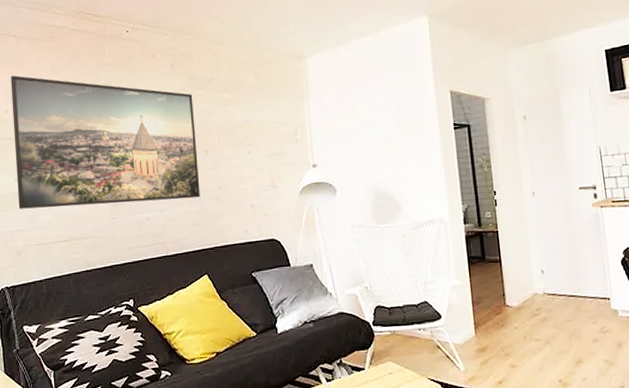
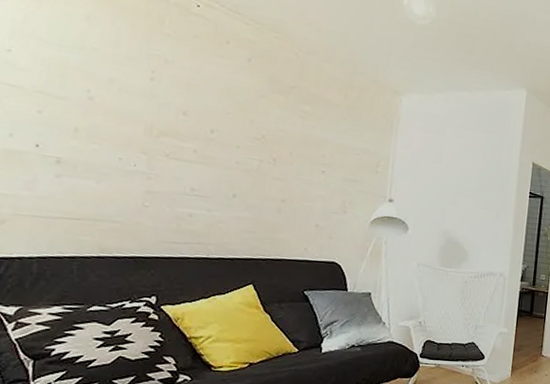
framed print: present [11,75,200,209] -> none [10,9,269,206]

